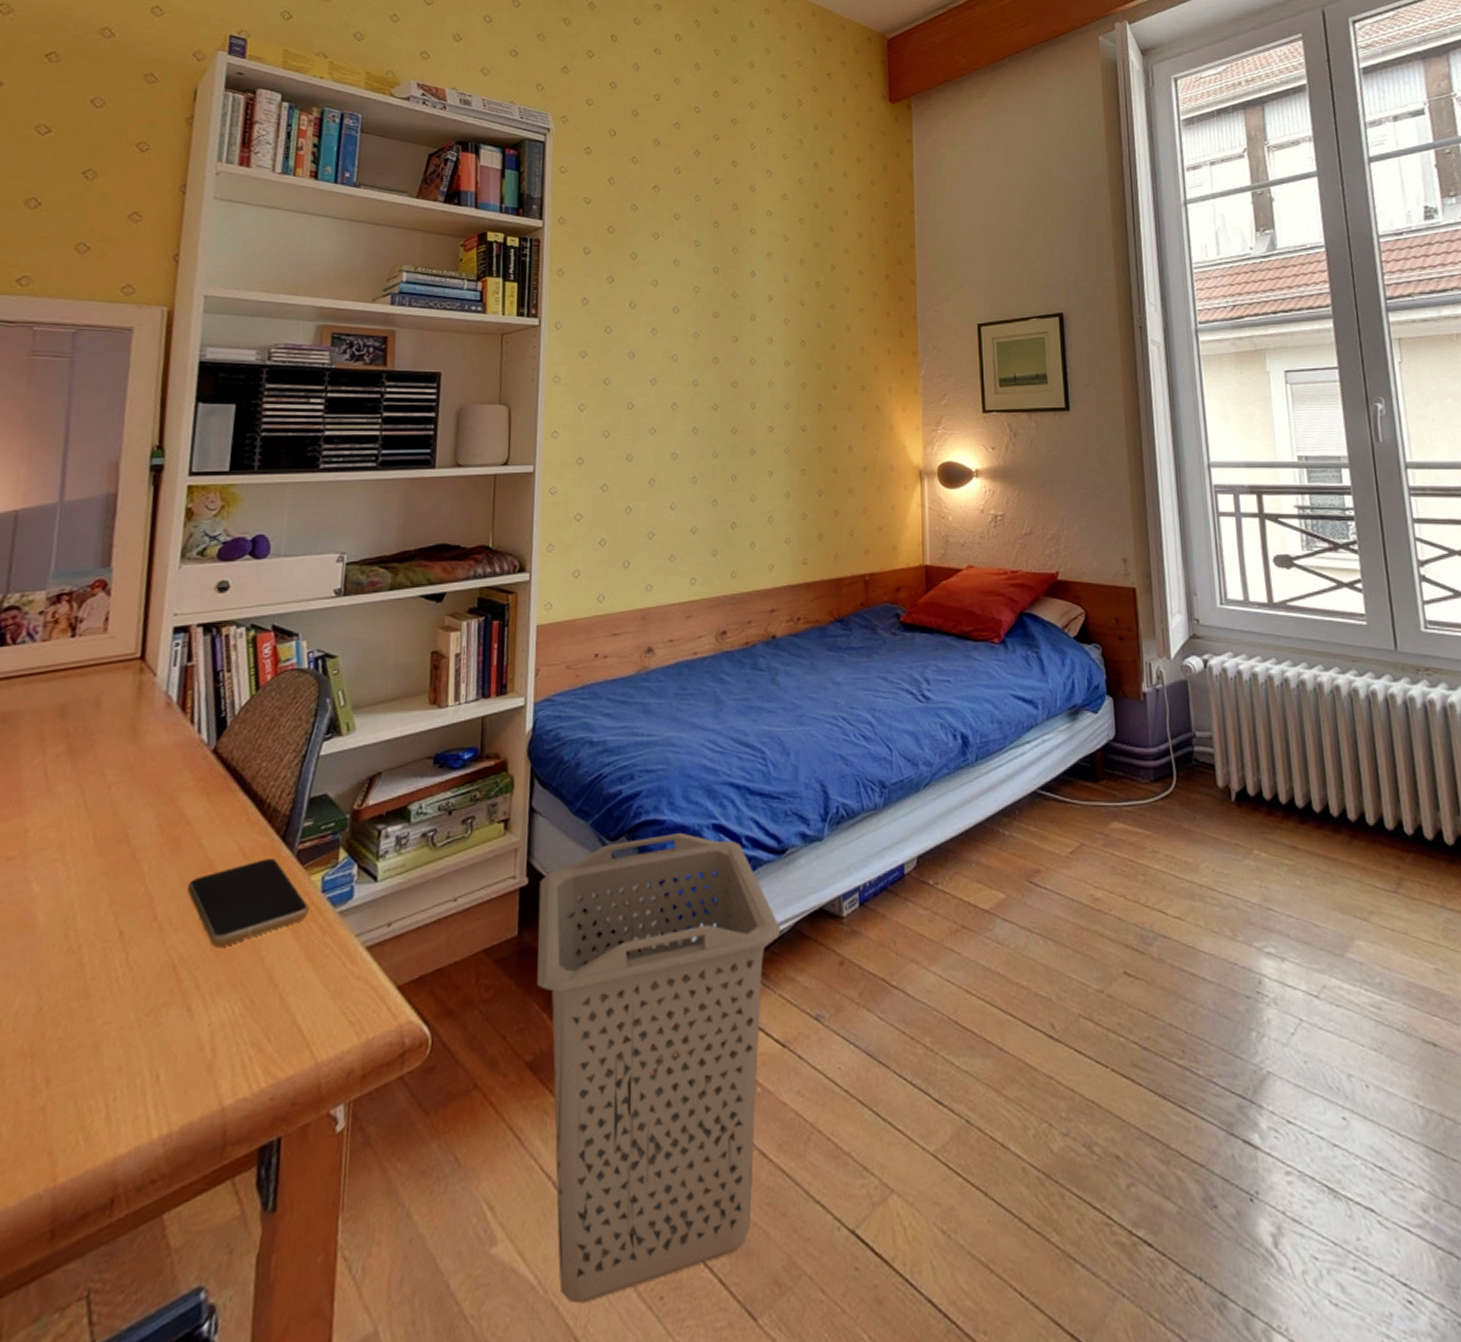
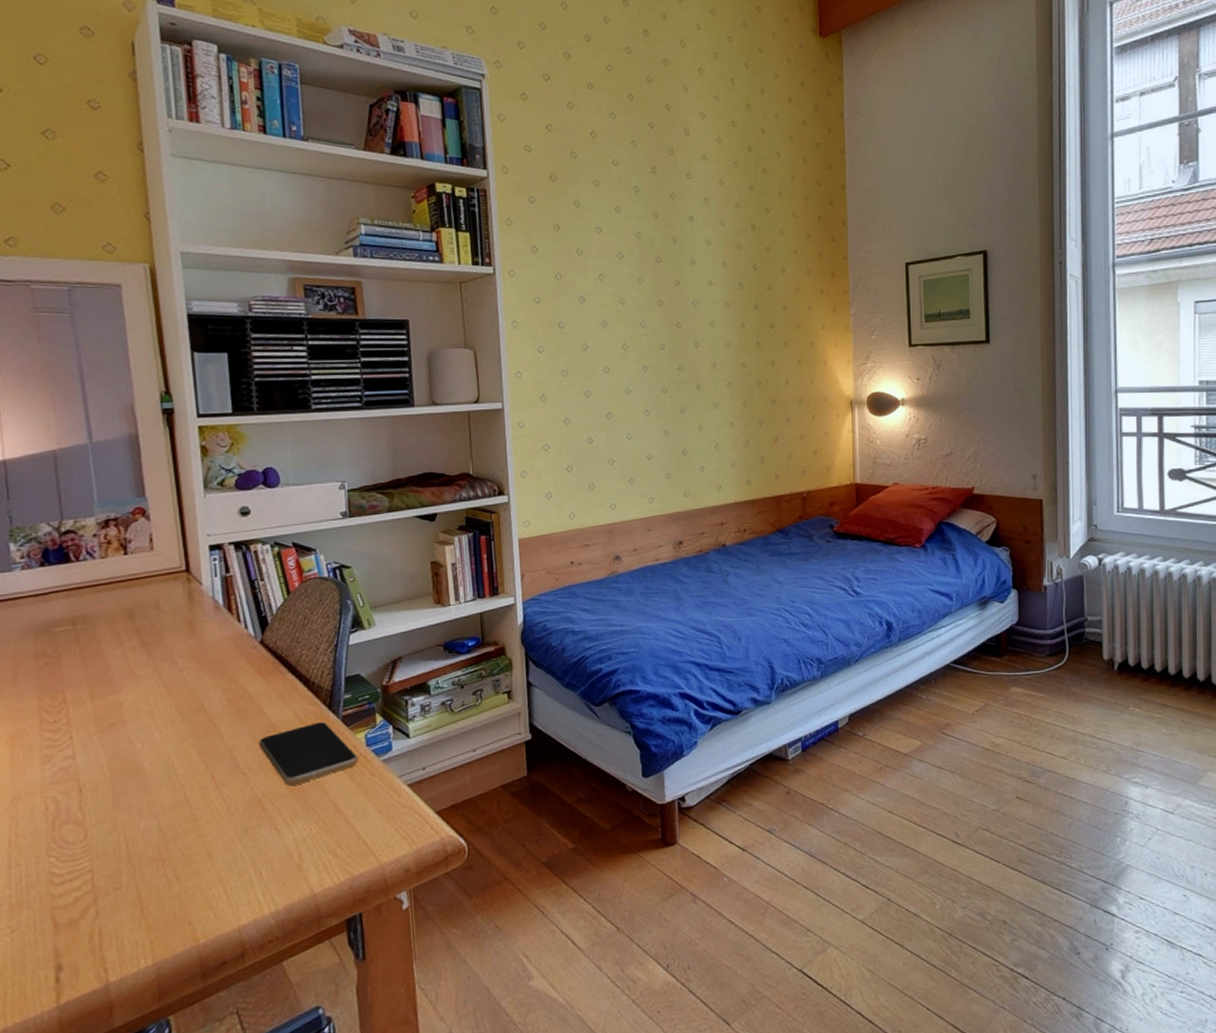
laundry basket: present [537,832,781,1304] -> none [541,699,738,1015]

